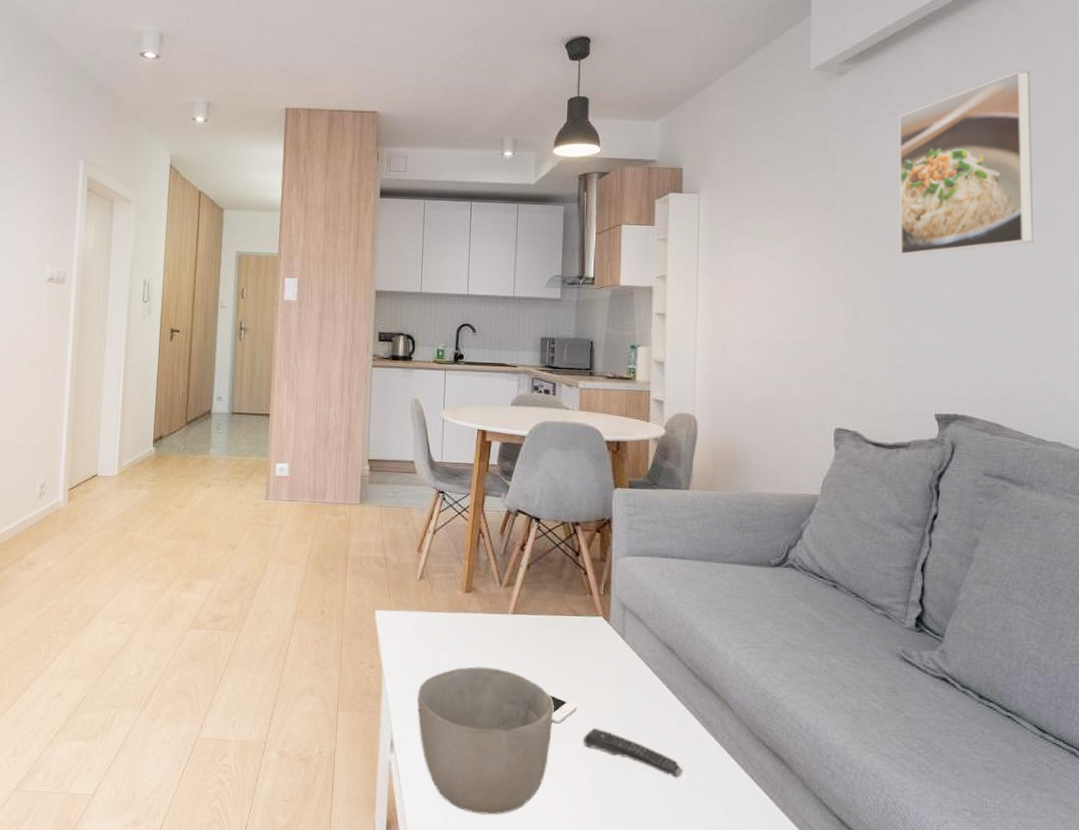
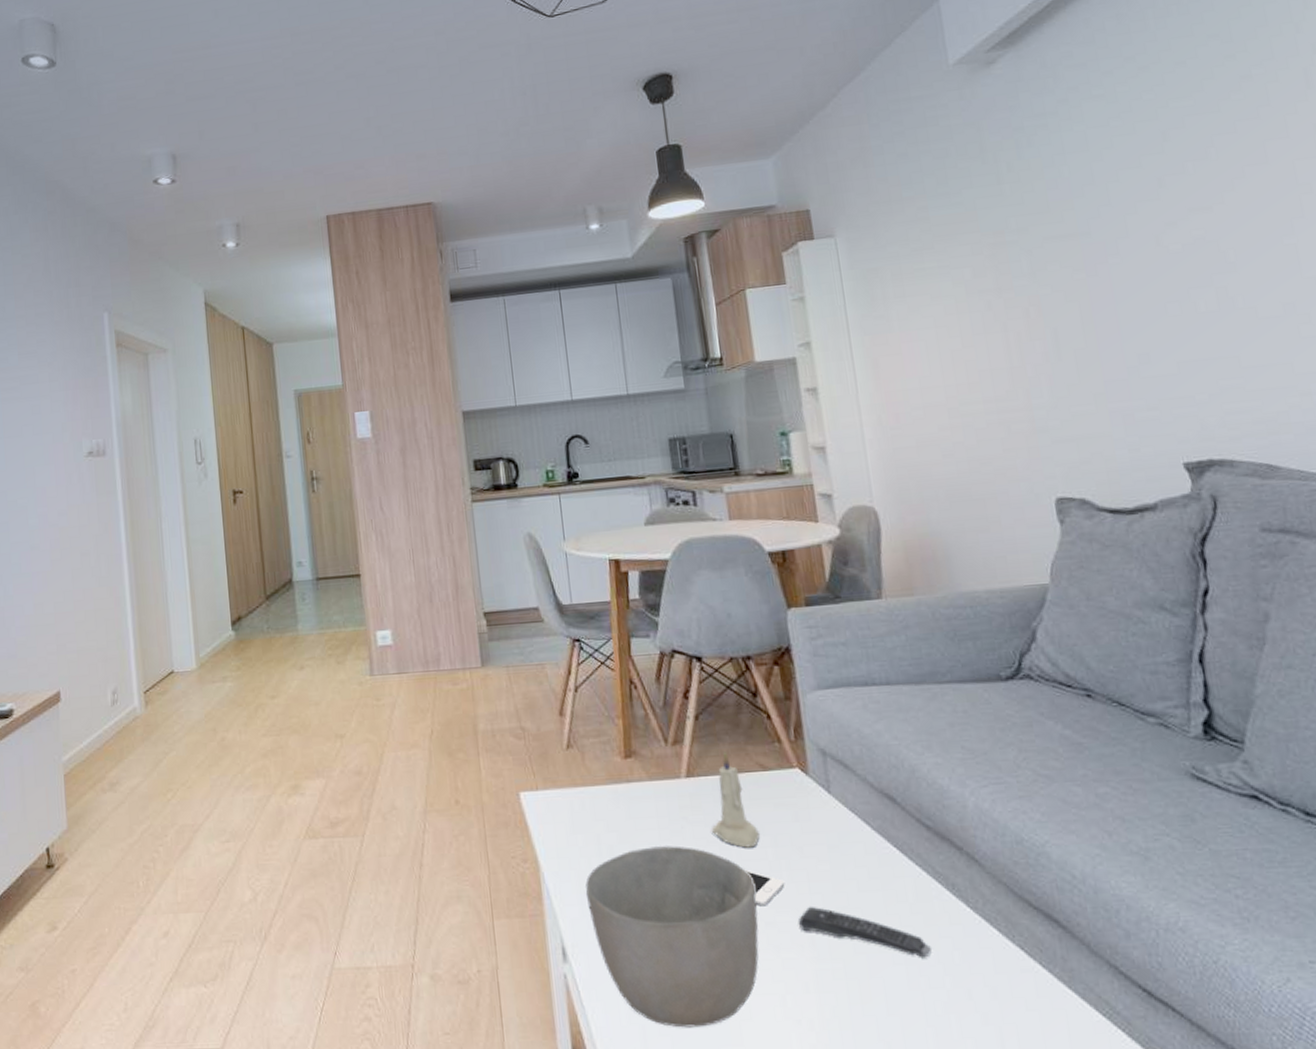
candle: none [526,597,563,676] -> present [711,752,760,848]
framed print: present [899,70,1034,256] -> none [1072,19,1276,273]

